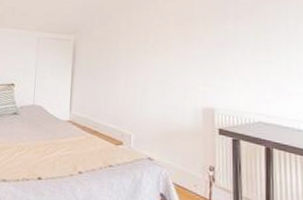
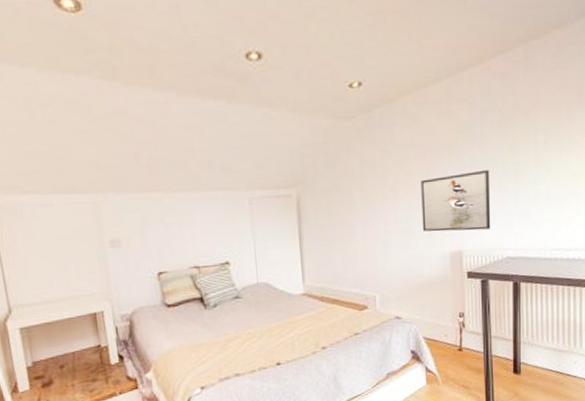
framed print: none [178,41,243,94] -> present [421,169,491,232]

